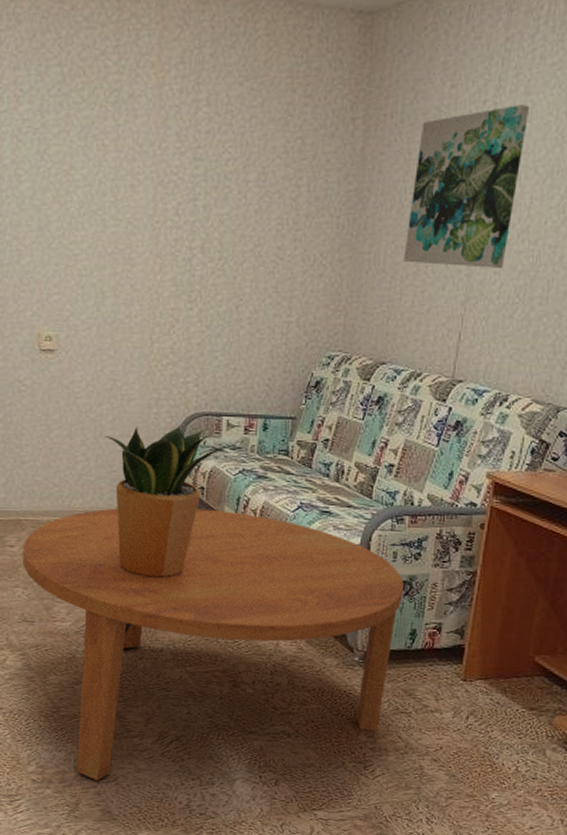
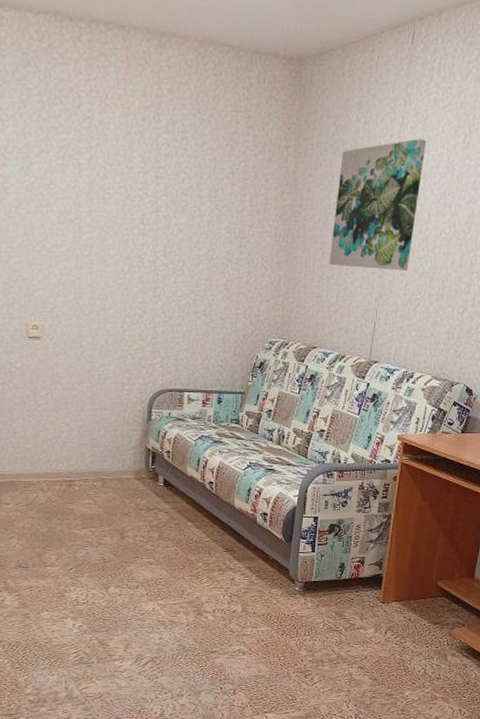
coffee table: present [22,508,404,781] -> none [16,469,334,698]
potted plant: present [105,424,235,578] -> none [85,399,195,527]

